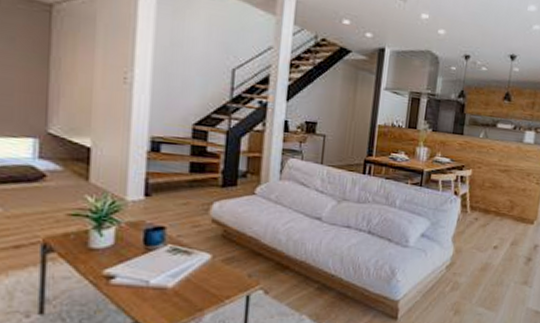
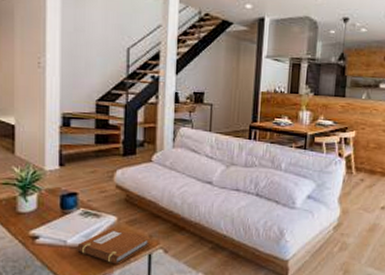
notebook: none [162,266,249,307] -> present [77,227,150,265]

